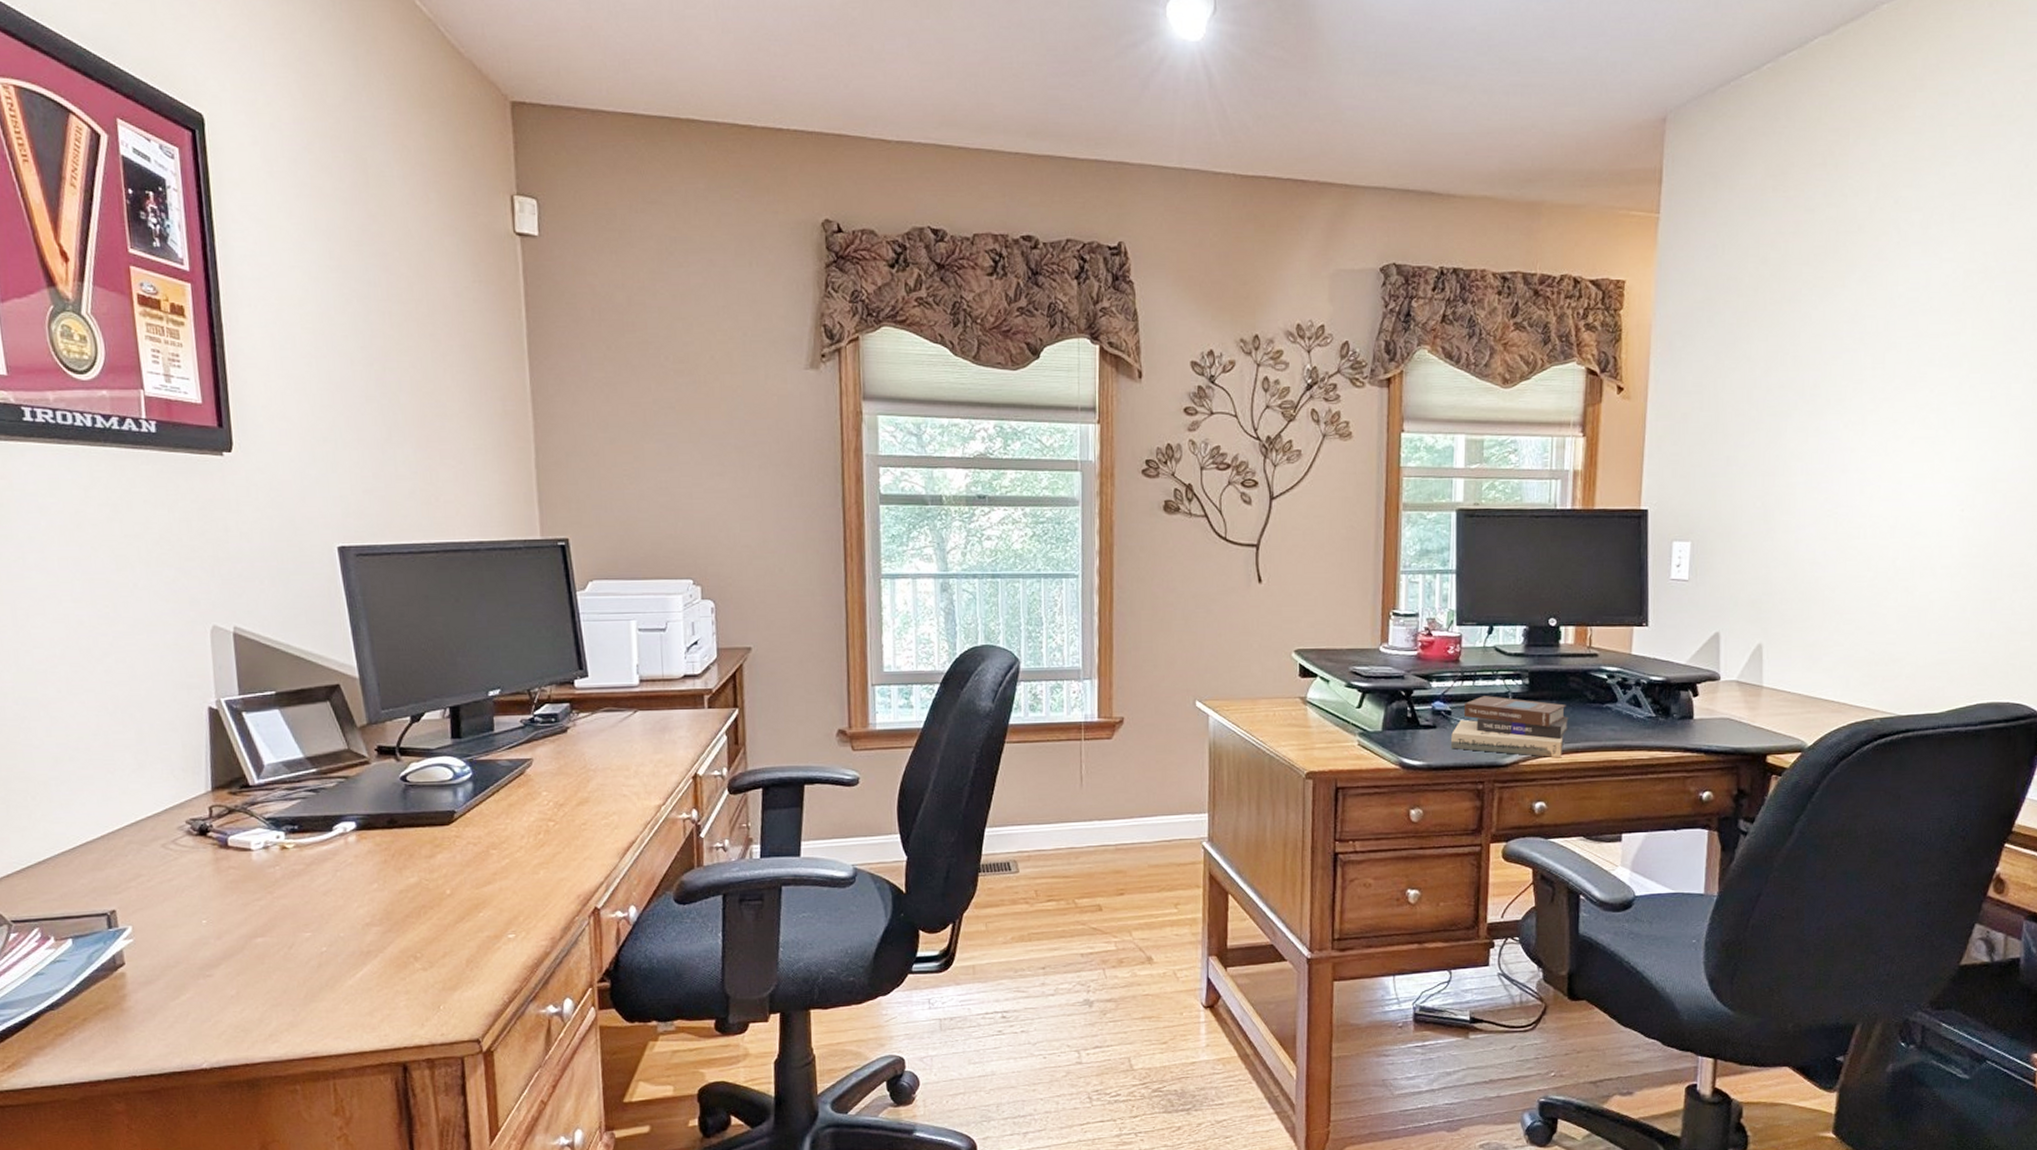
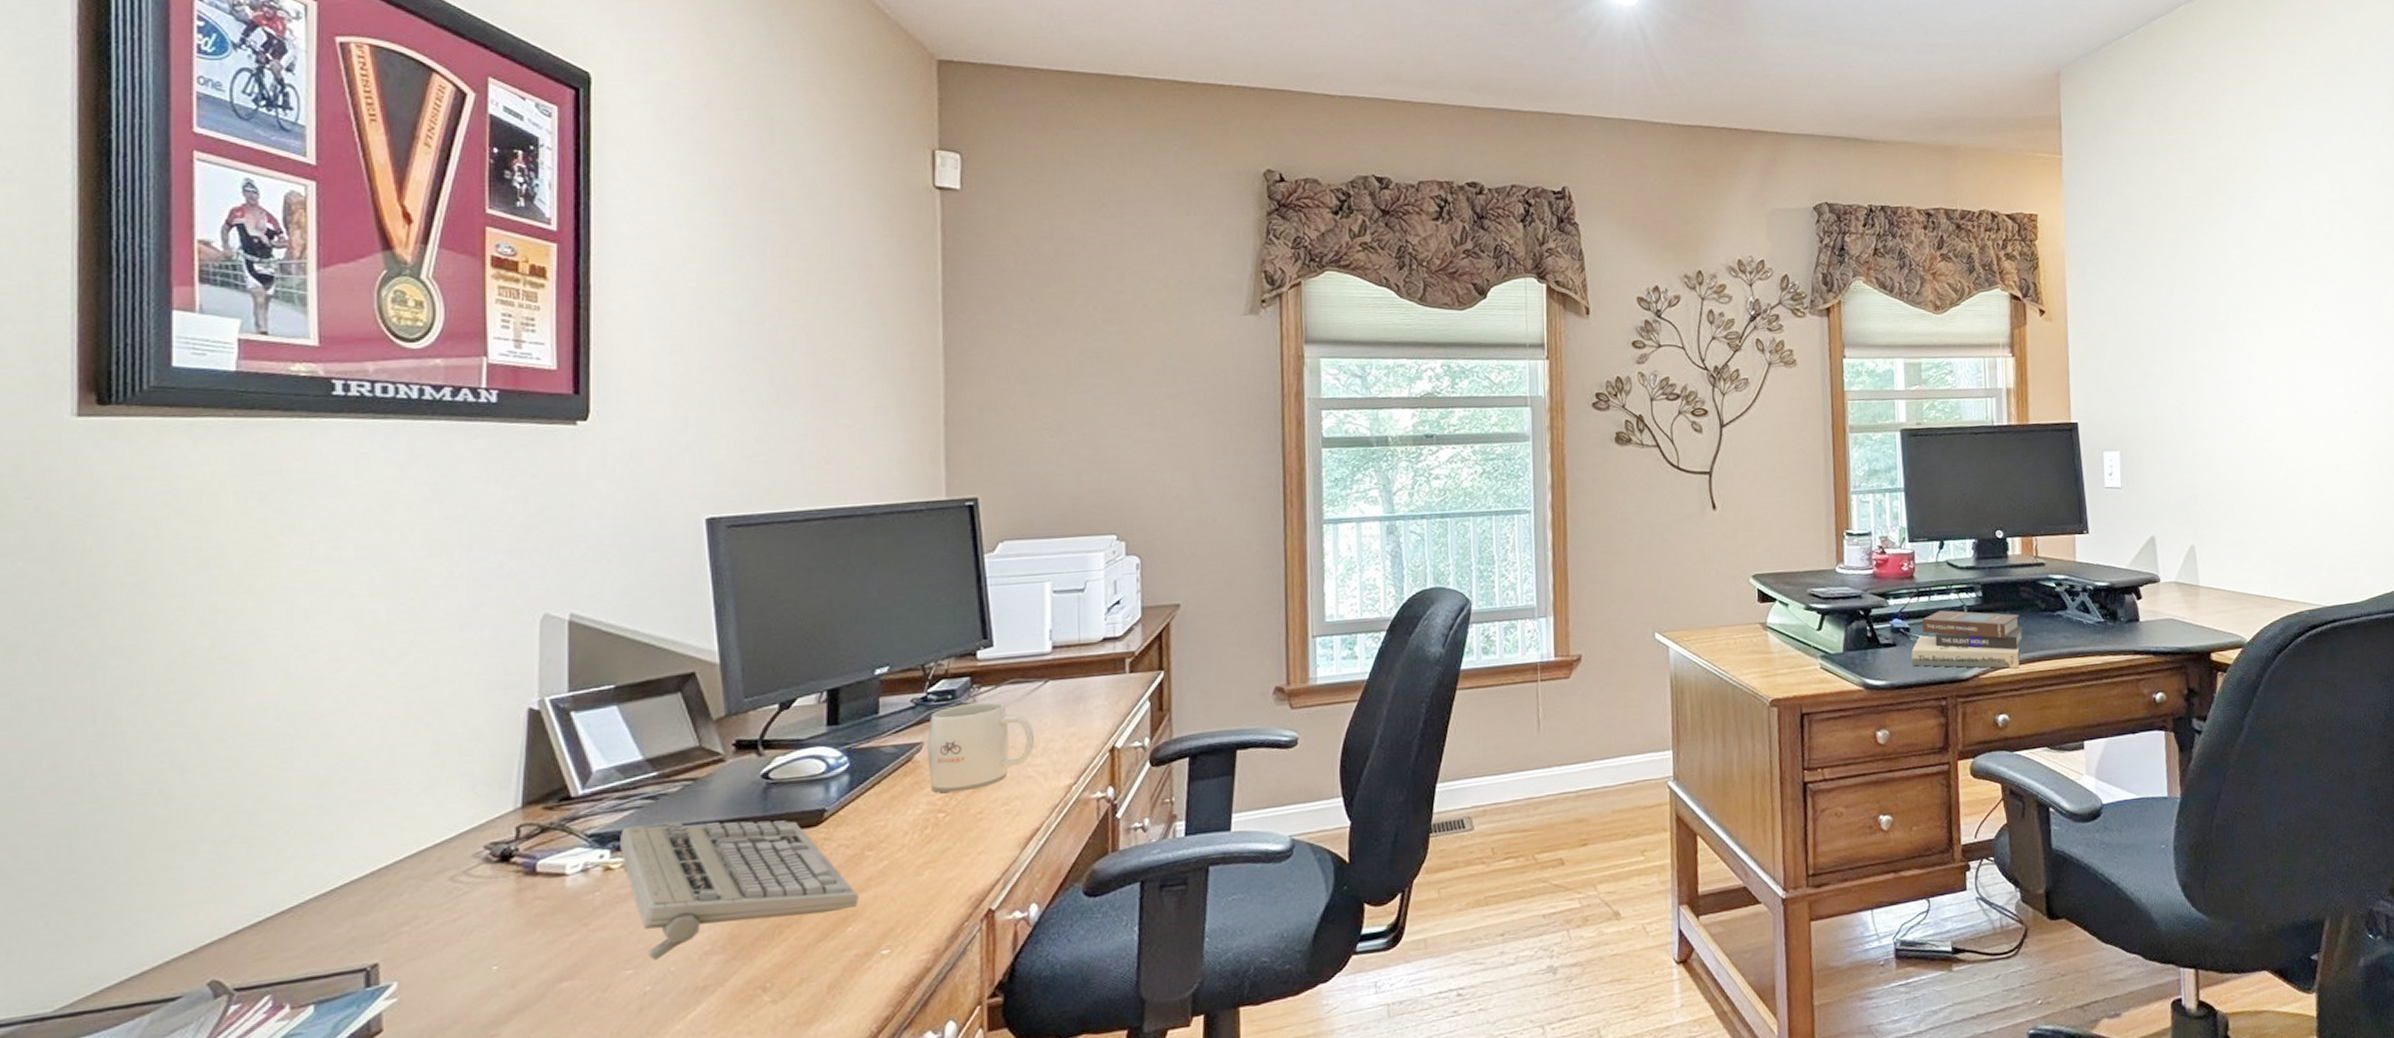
computer keyboard: none [290,812,487,926] -> present [618,820,859,960]
mug: none [536,726,628,805] -> present [927,701,1035,794]

